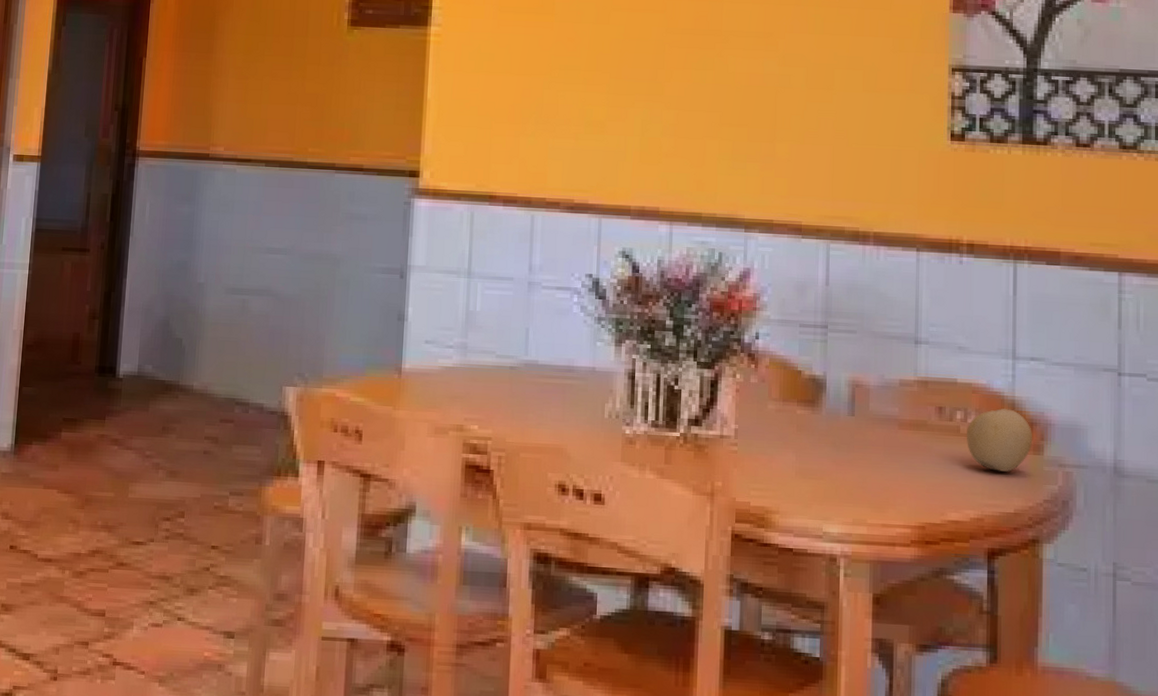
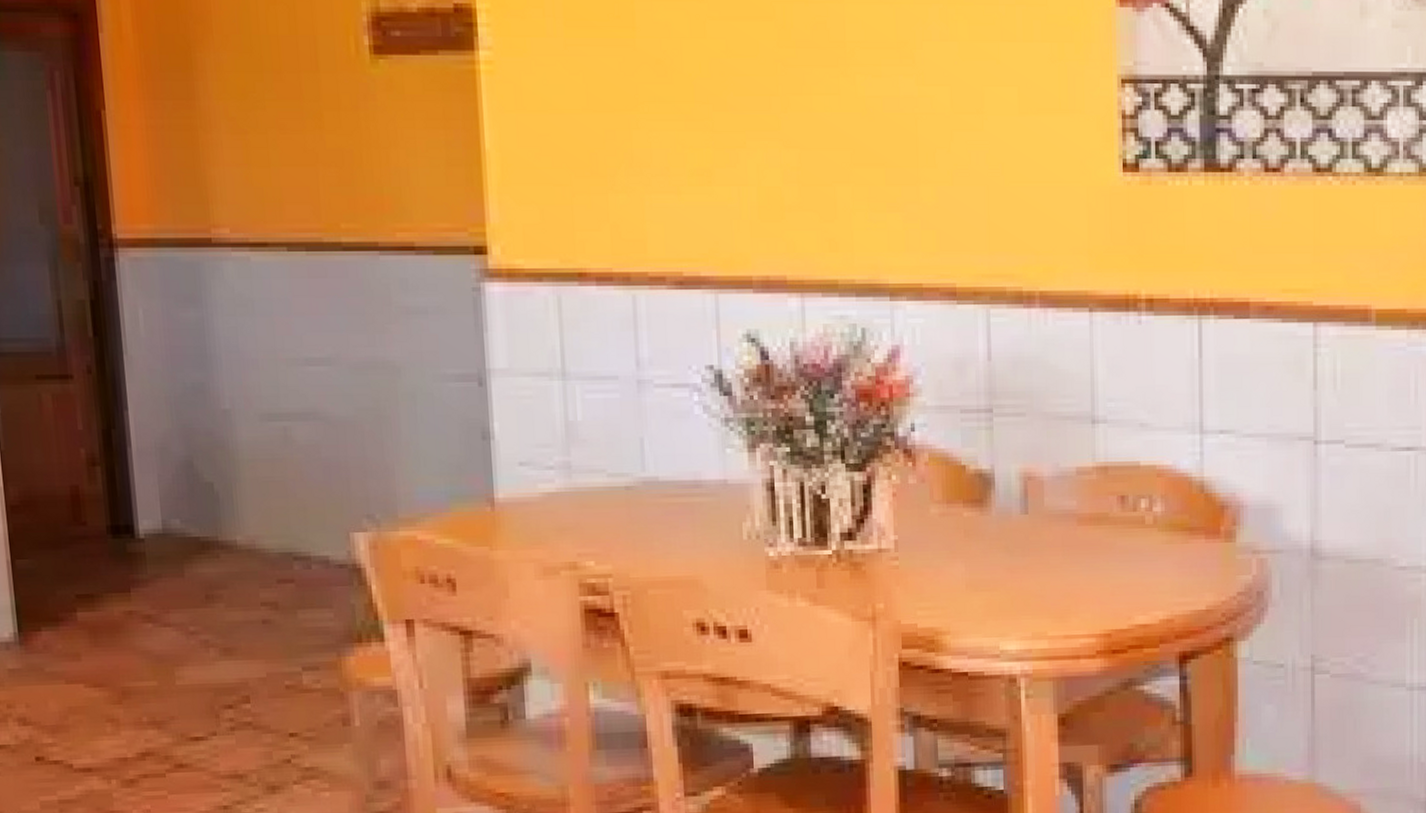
fruit: present [967,408,1032,472] -> none [1153,491,1223,564]

